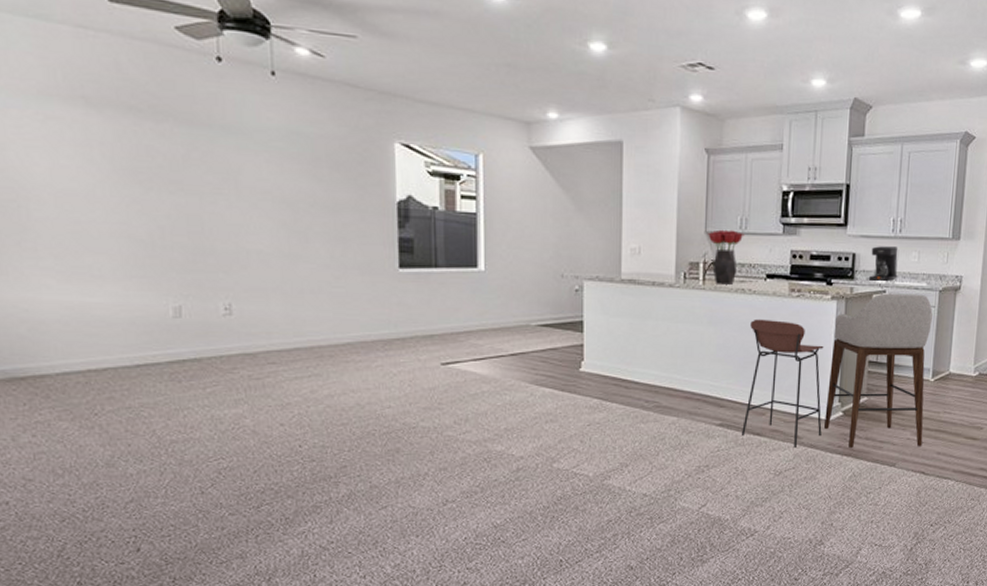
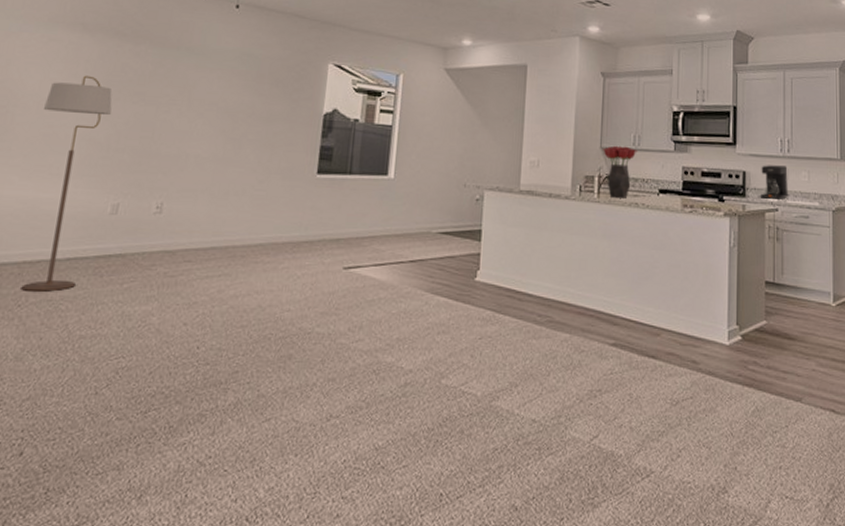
floor lamp: none [62,161,153,399] -> present [21,75,113,292]
bar stool: present [741,319,824,448] -> none [635,233,720,374]
bar stool: present [824,293,933,449] -> none [723,211,829,380]

